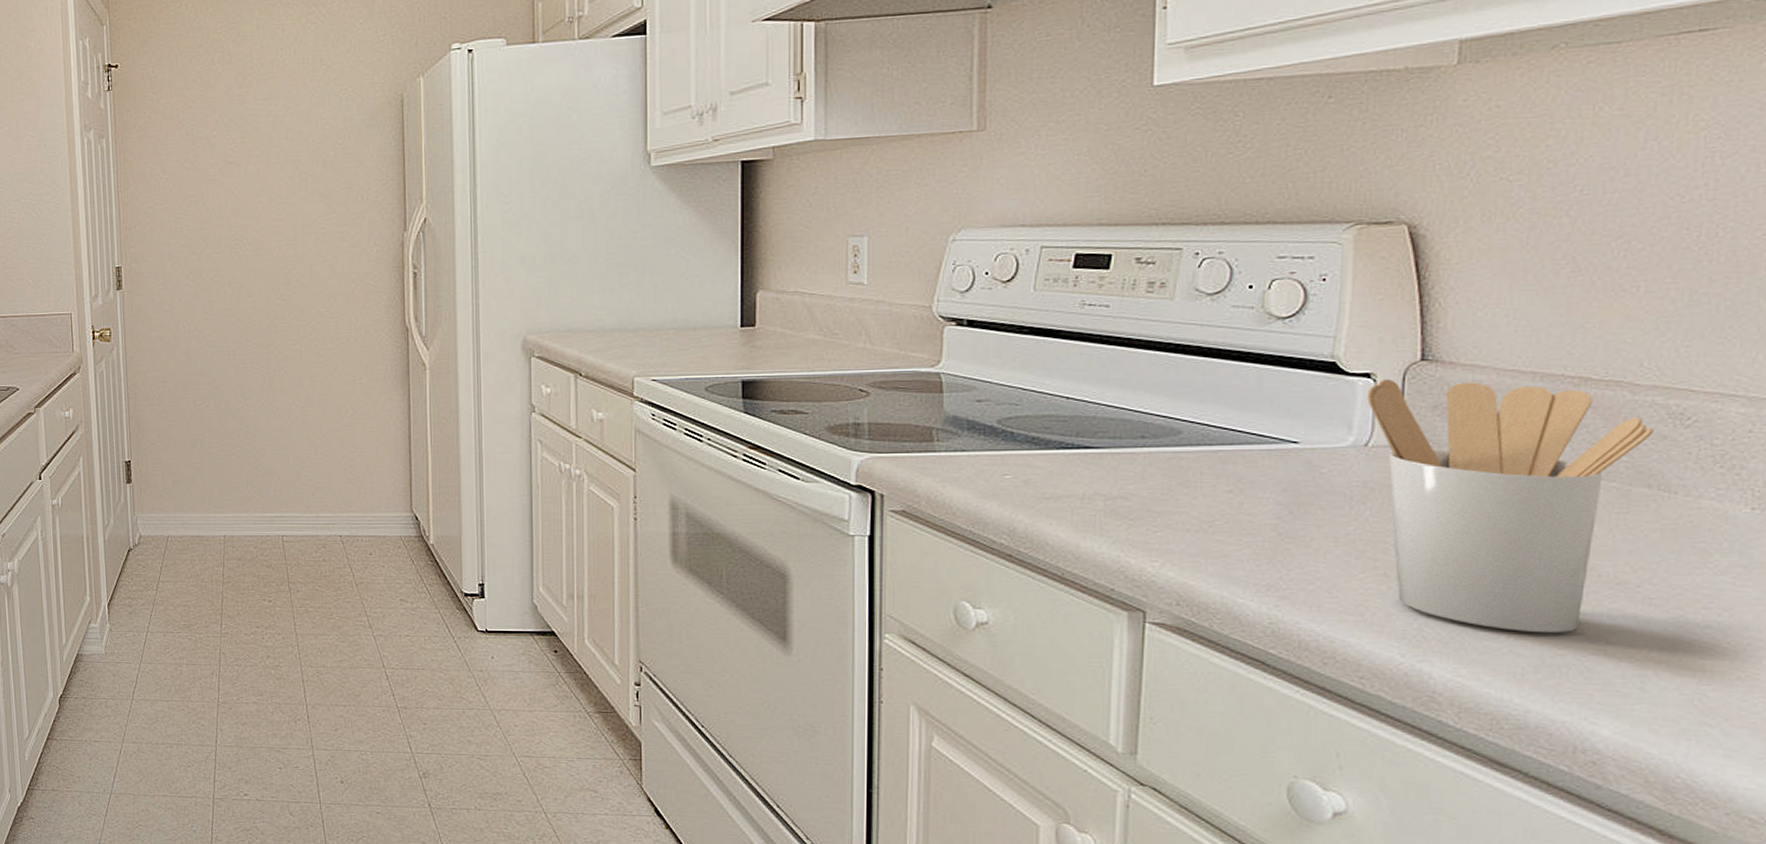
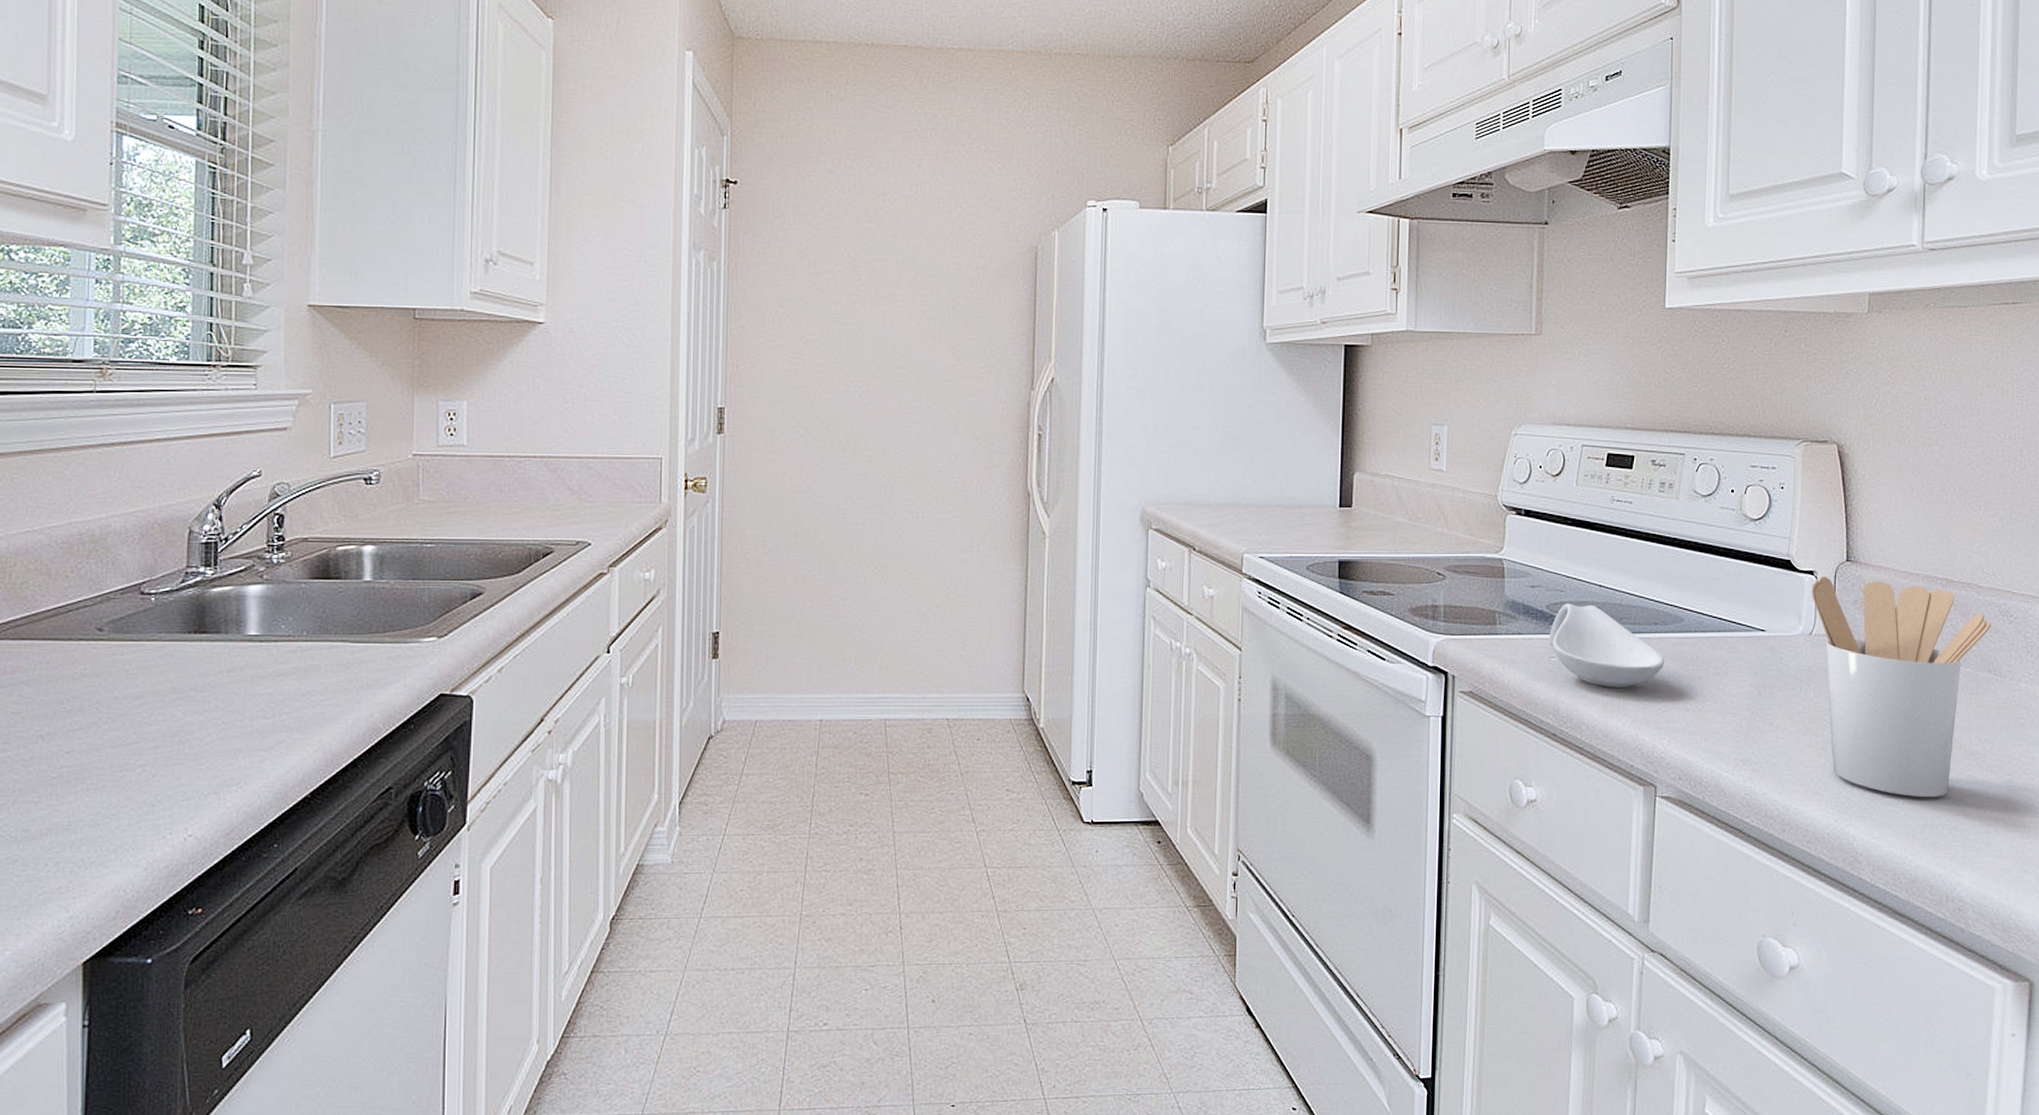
spoon rest: none [999,417,1156,506] -> present [1548,603,1665,687]

